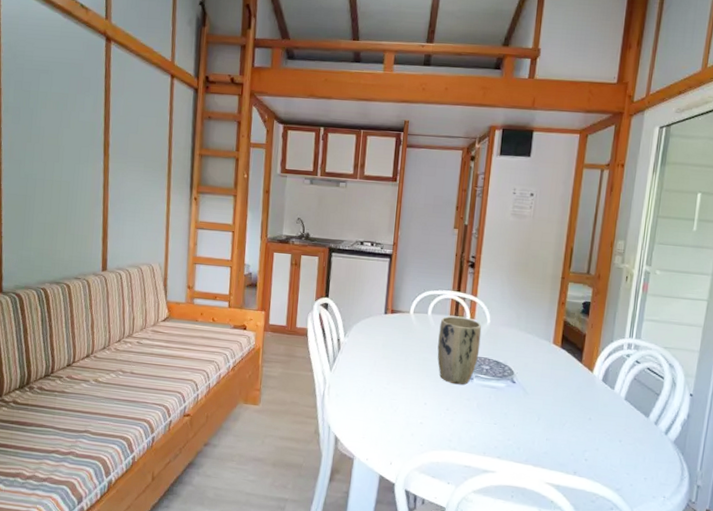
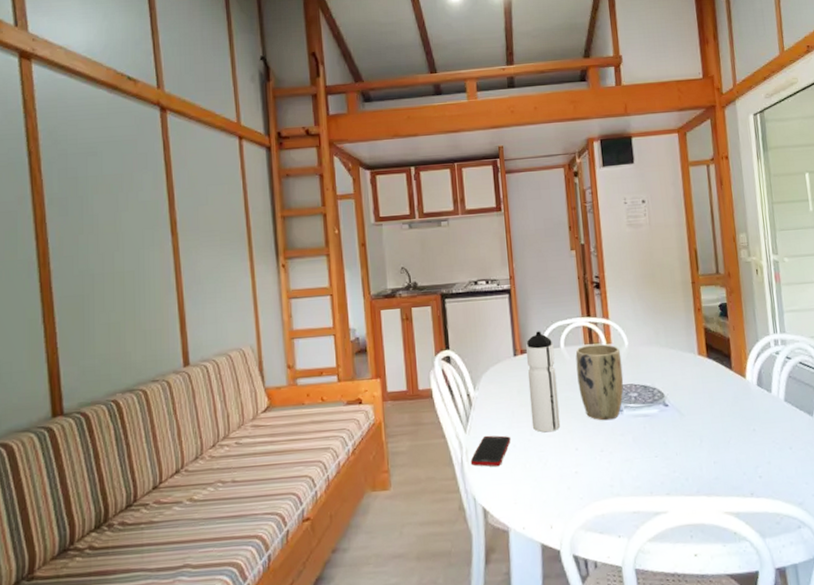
cell phone: none [331,377,369,405] -> present [470,435,511,467]
water bottle: none [389,296,422,385] -> present [525,331,561,433]

